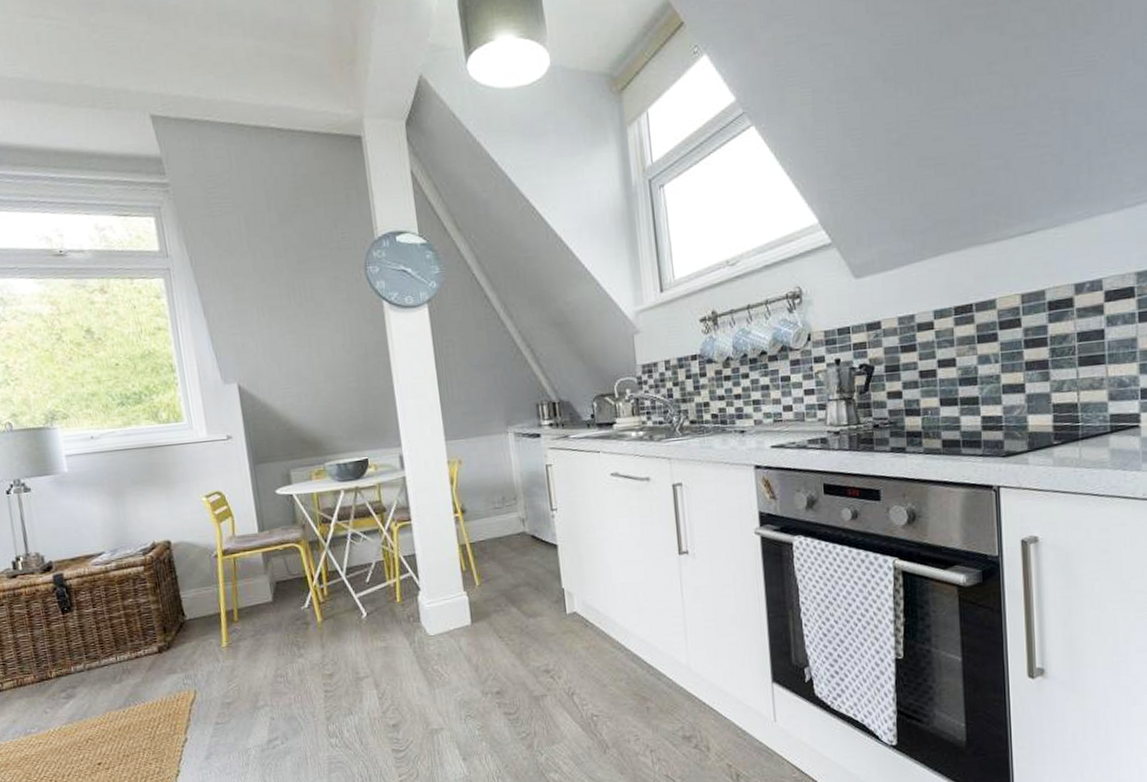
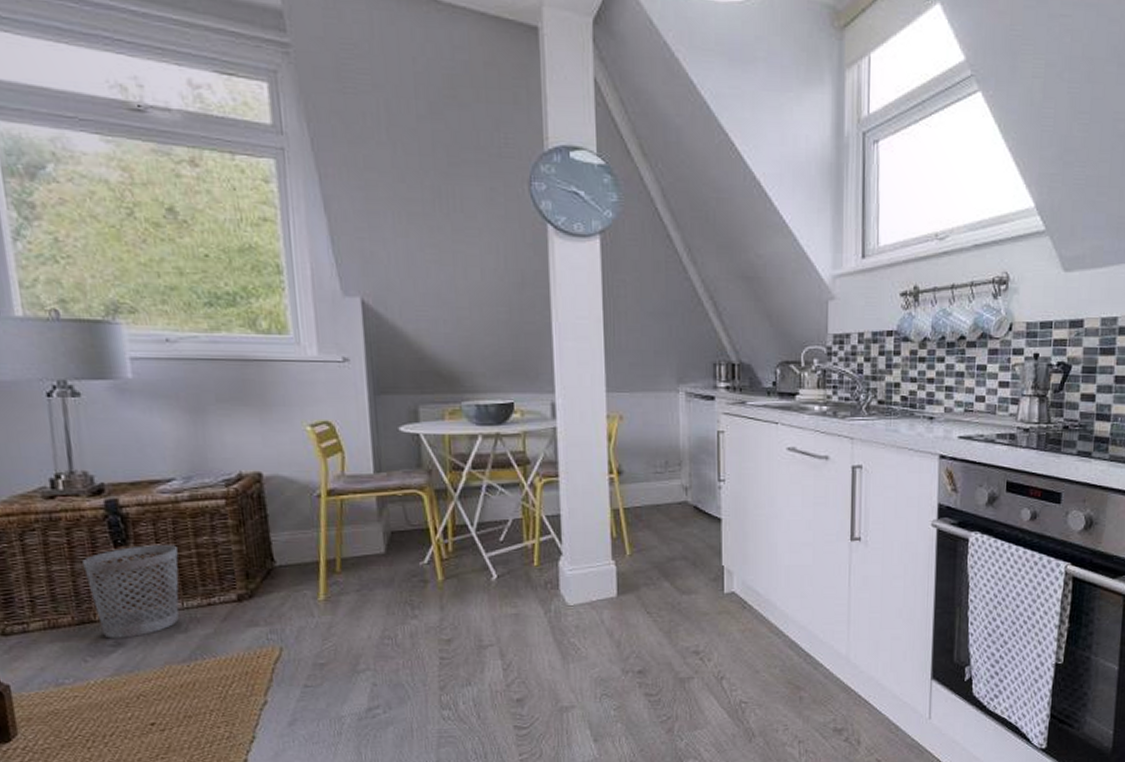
wastebasket: none [39,608,114,692] -> present [82,545,179,639]

